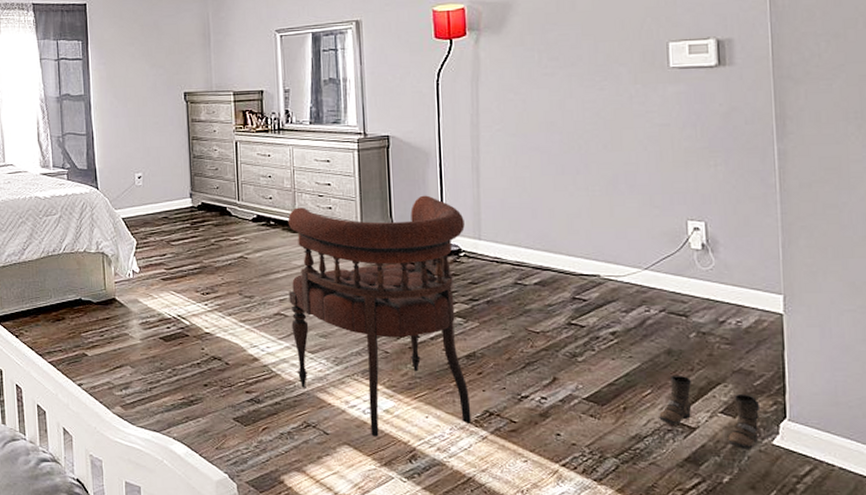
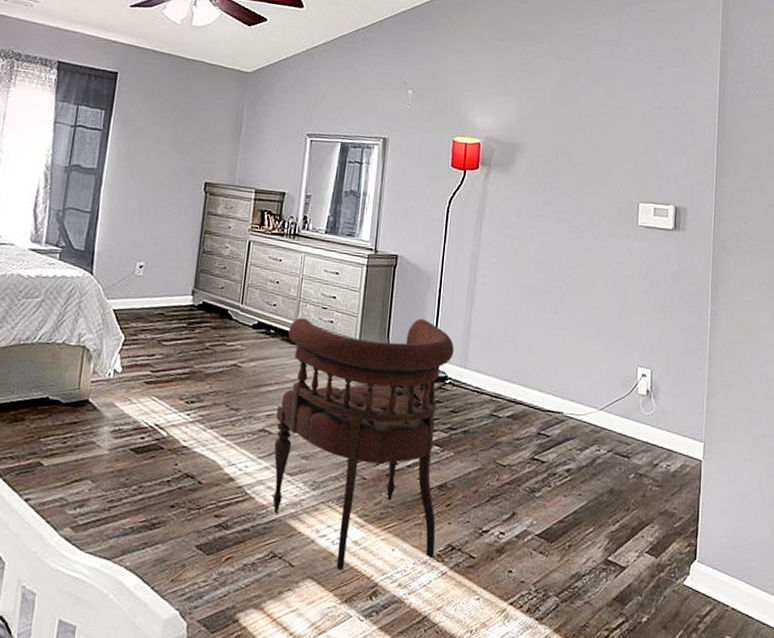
boots: present [659,376,761,449] -> none [597,515,678,589]

